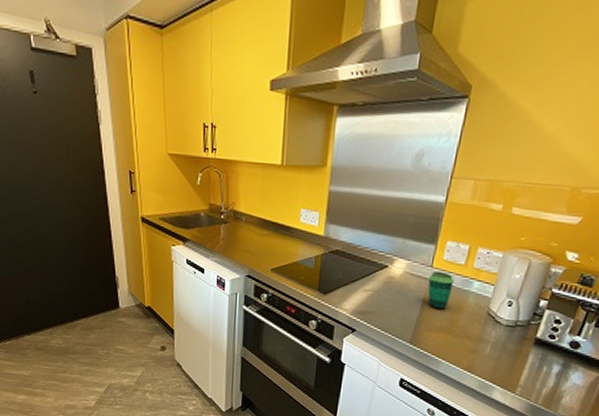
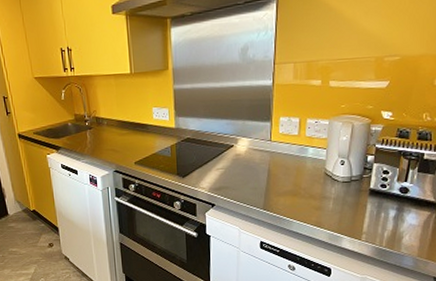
cup: present [427,271,454,310] -> none [269,143,292,176]

